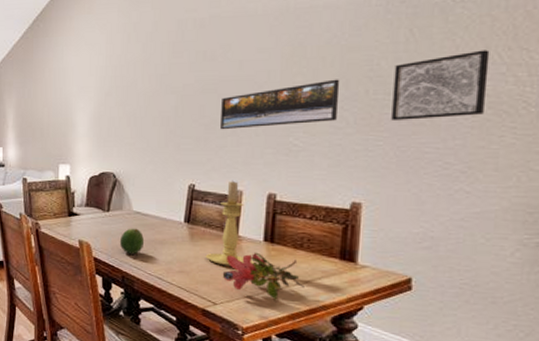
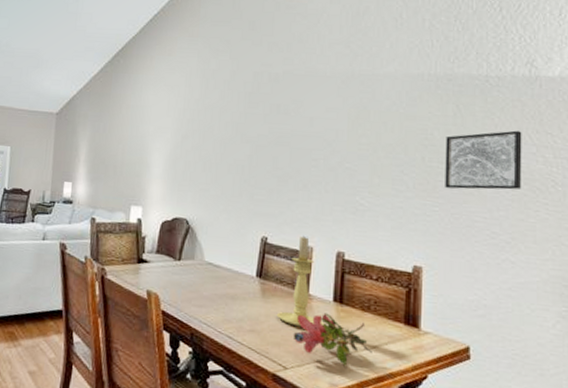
fruit: present [119,228,145,255] -> none [189,279,216,309]
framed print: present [220,79,340,130] -> none [292,144,400,184]

